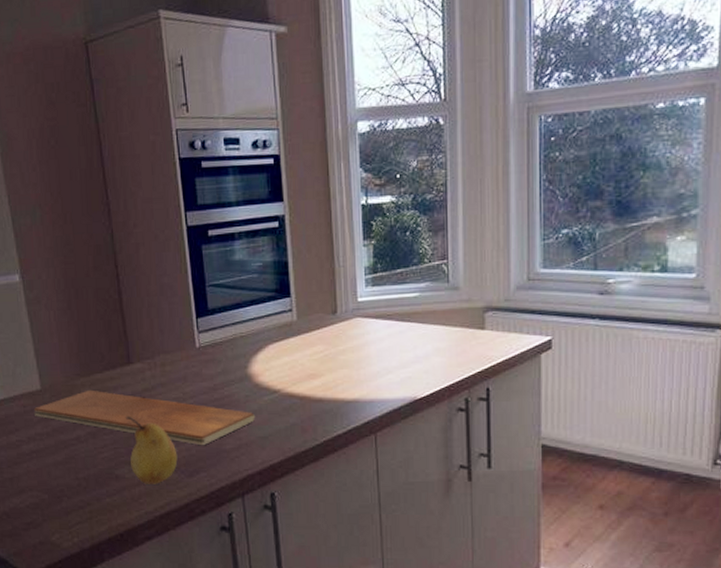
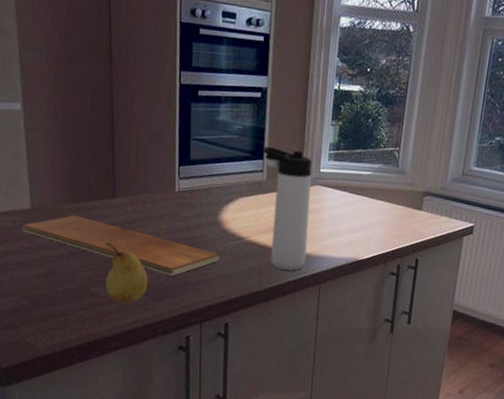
thermos bottle: none [288,280,356,421] -> present [262,146,312,271]

